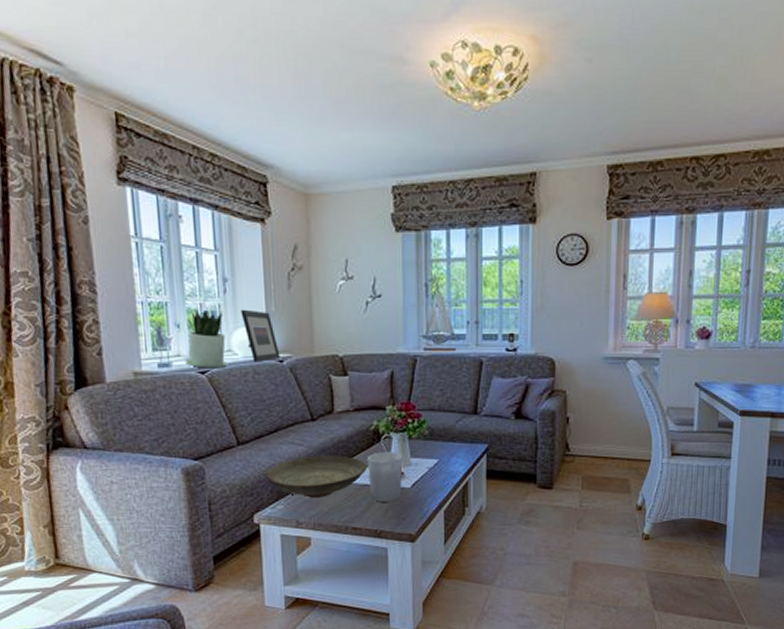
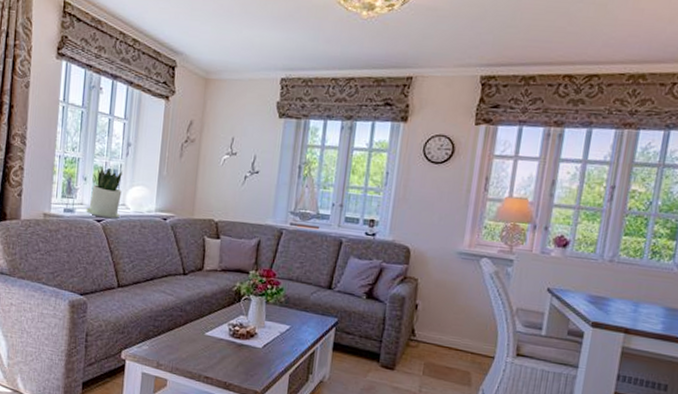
picture frame: present [240,309,280,362] -> none [137,171,165,218]
decorative bowl: present [267,455,368,498] -> none [138,306,226,345]
candle holder: present [366,451,403,502] -> none [225,311,259,359]

